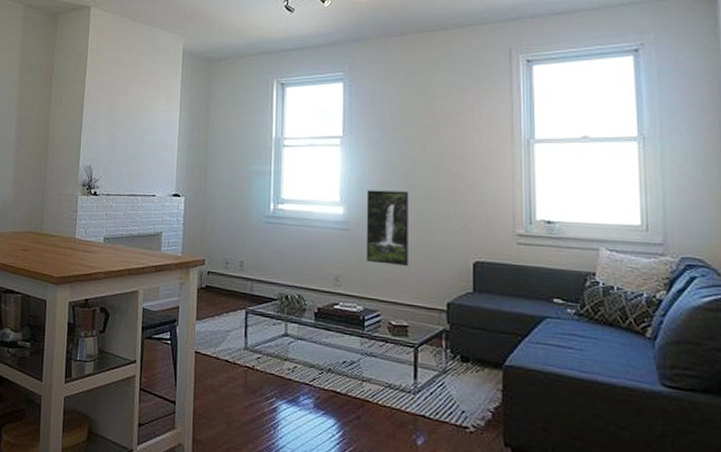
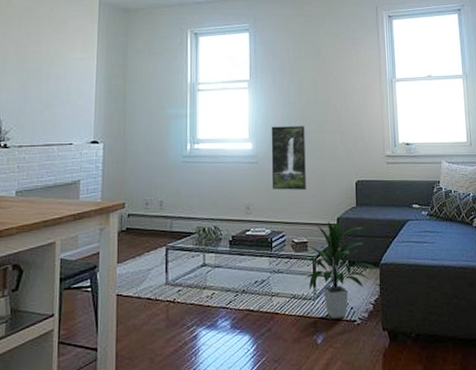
indoor plant: none [403,305,497,421] -> present [304,221,375,319]

